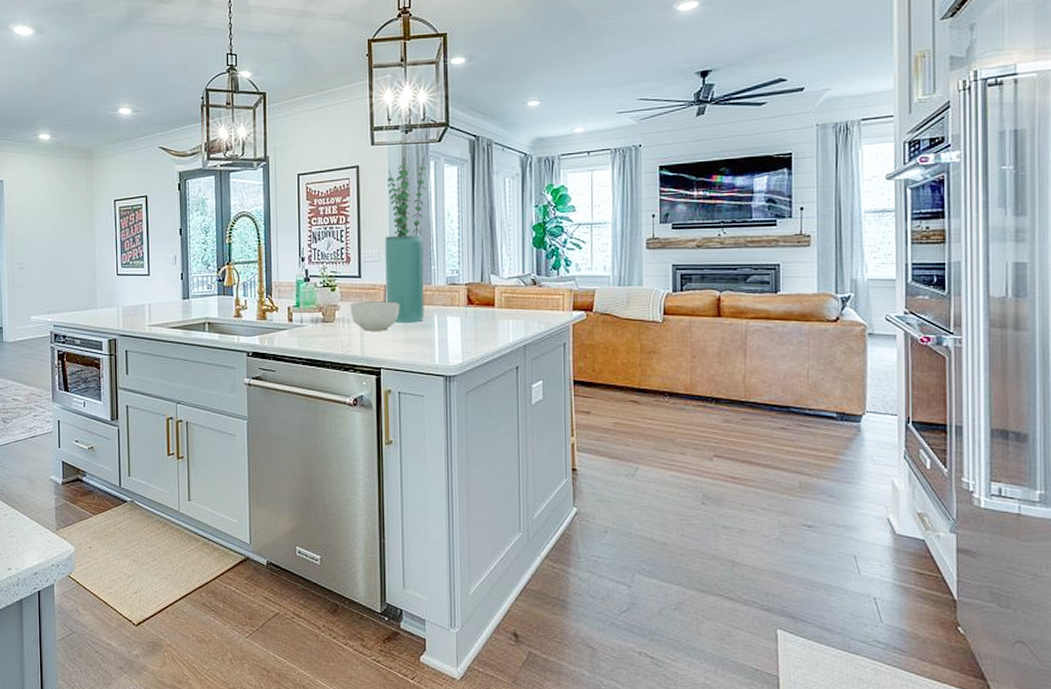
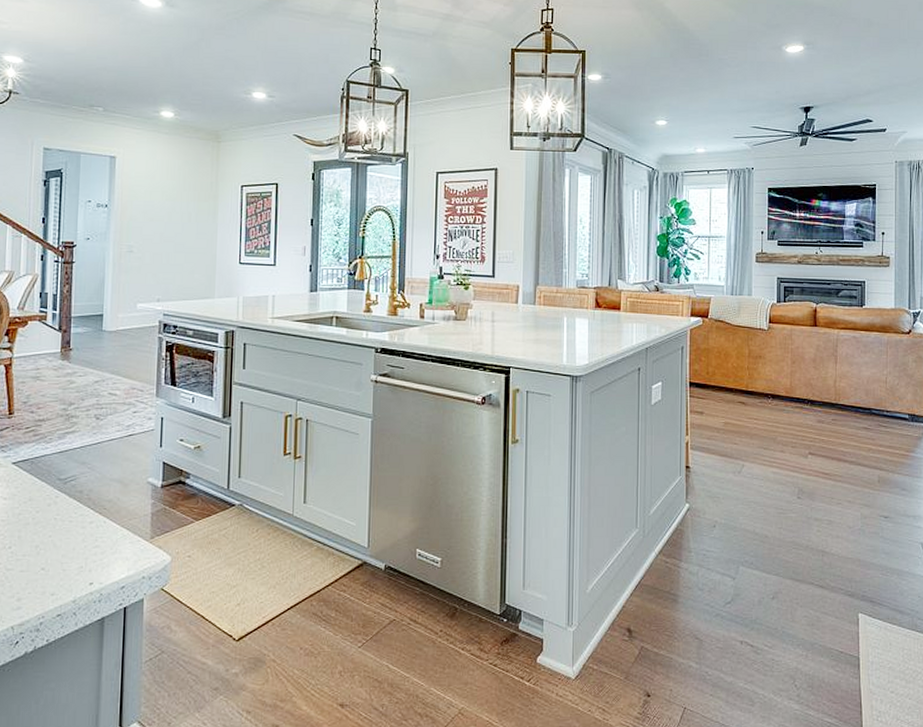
bowl: present [350,301,401,331] -> none [482,301,532,331]
vase: present [385,157,426,323] -> none [518,164,561,323]

